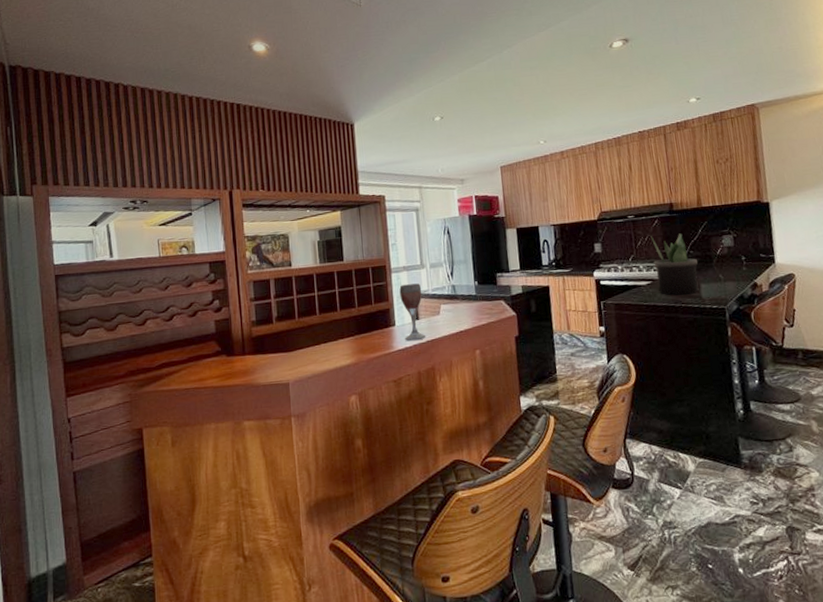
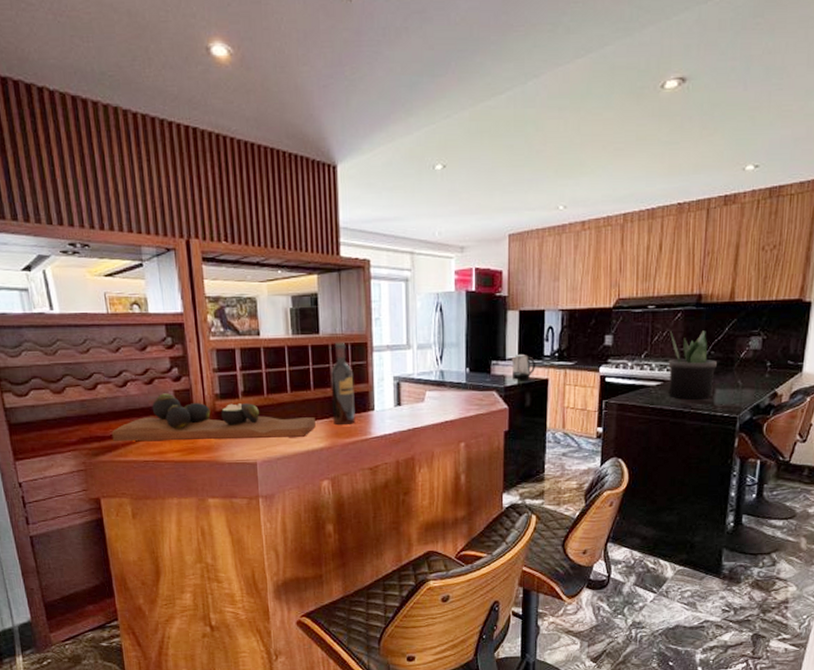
decorative tray: none [157,323,343,372] -> present [111,393,316,442]
wine bottle: none [354,266,379,341] -> present [330,342,356,424]
cup: present [399,283,426,341] -> none [381,365,408,428]
kettle: none [514,265,537,289] -> present [511,353,536,380]

